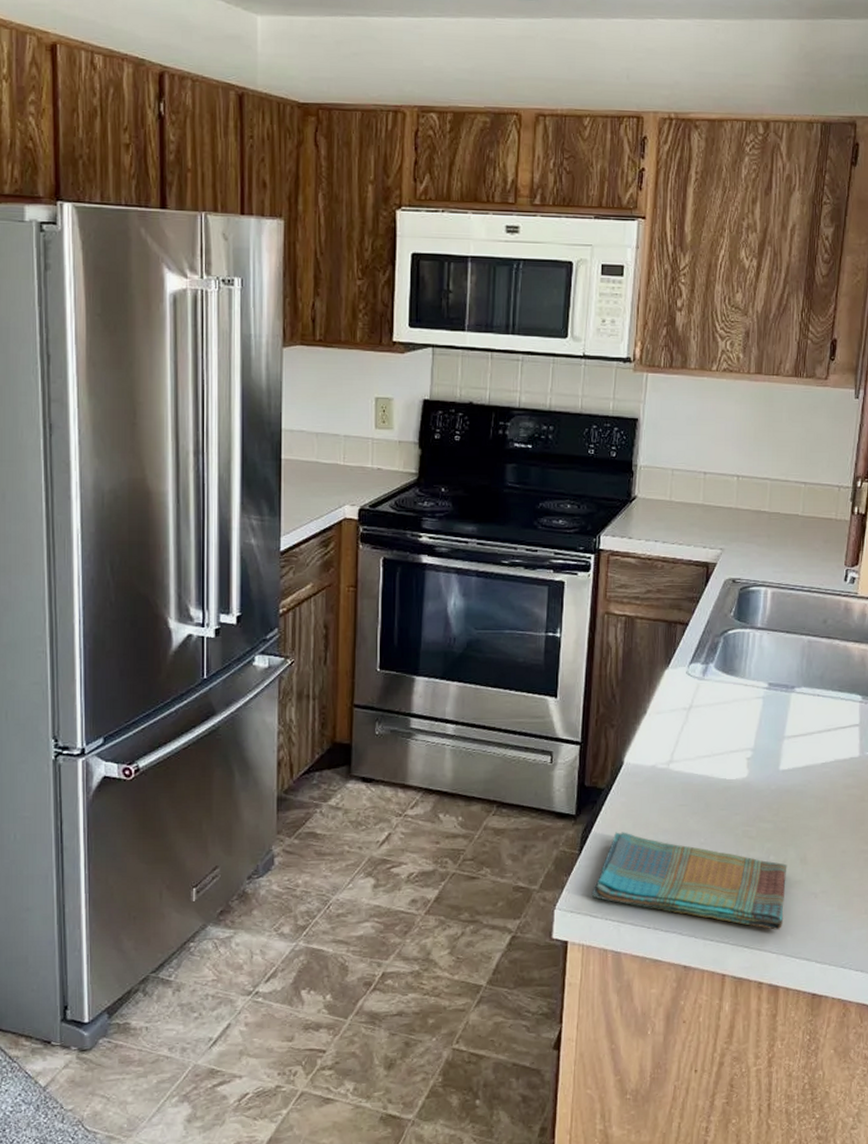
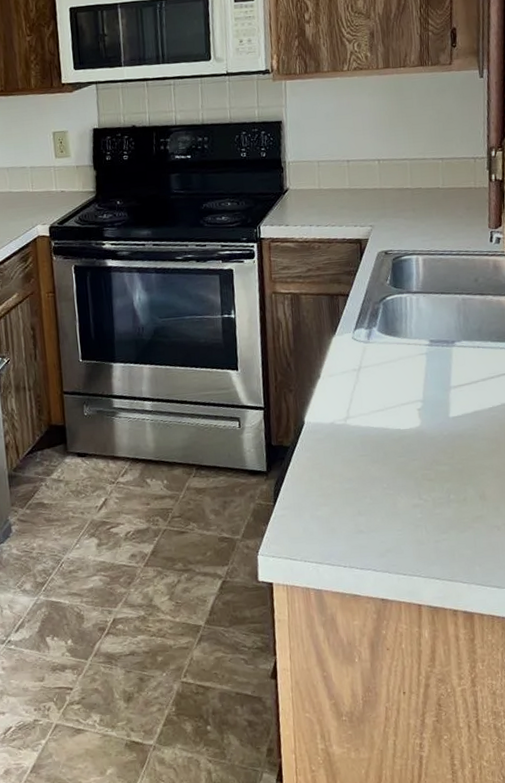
dish towel: present [591,832,787,930] -> none [289,483,471,562]

